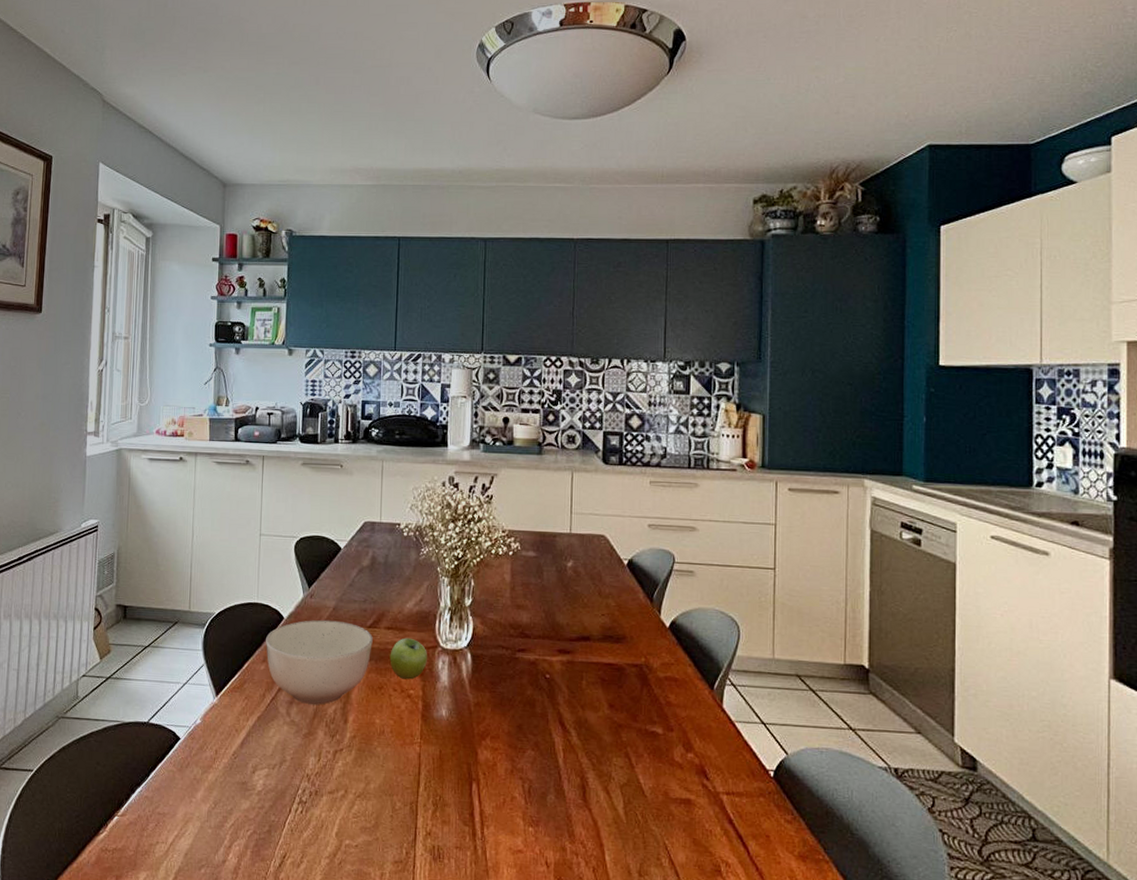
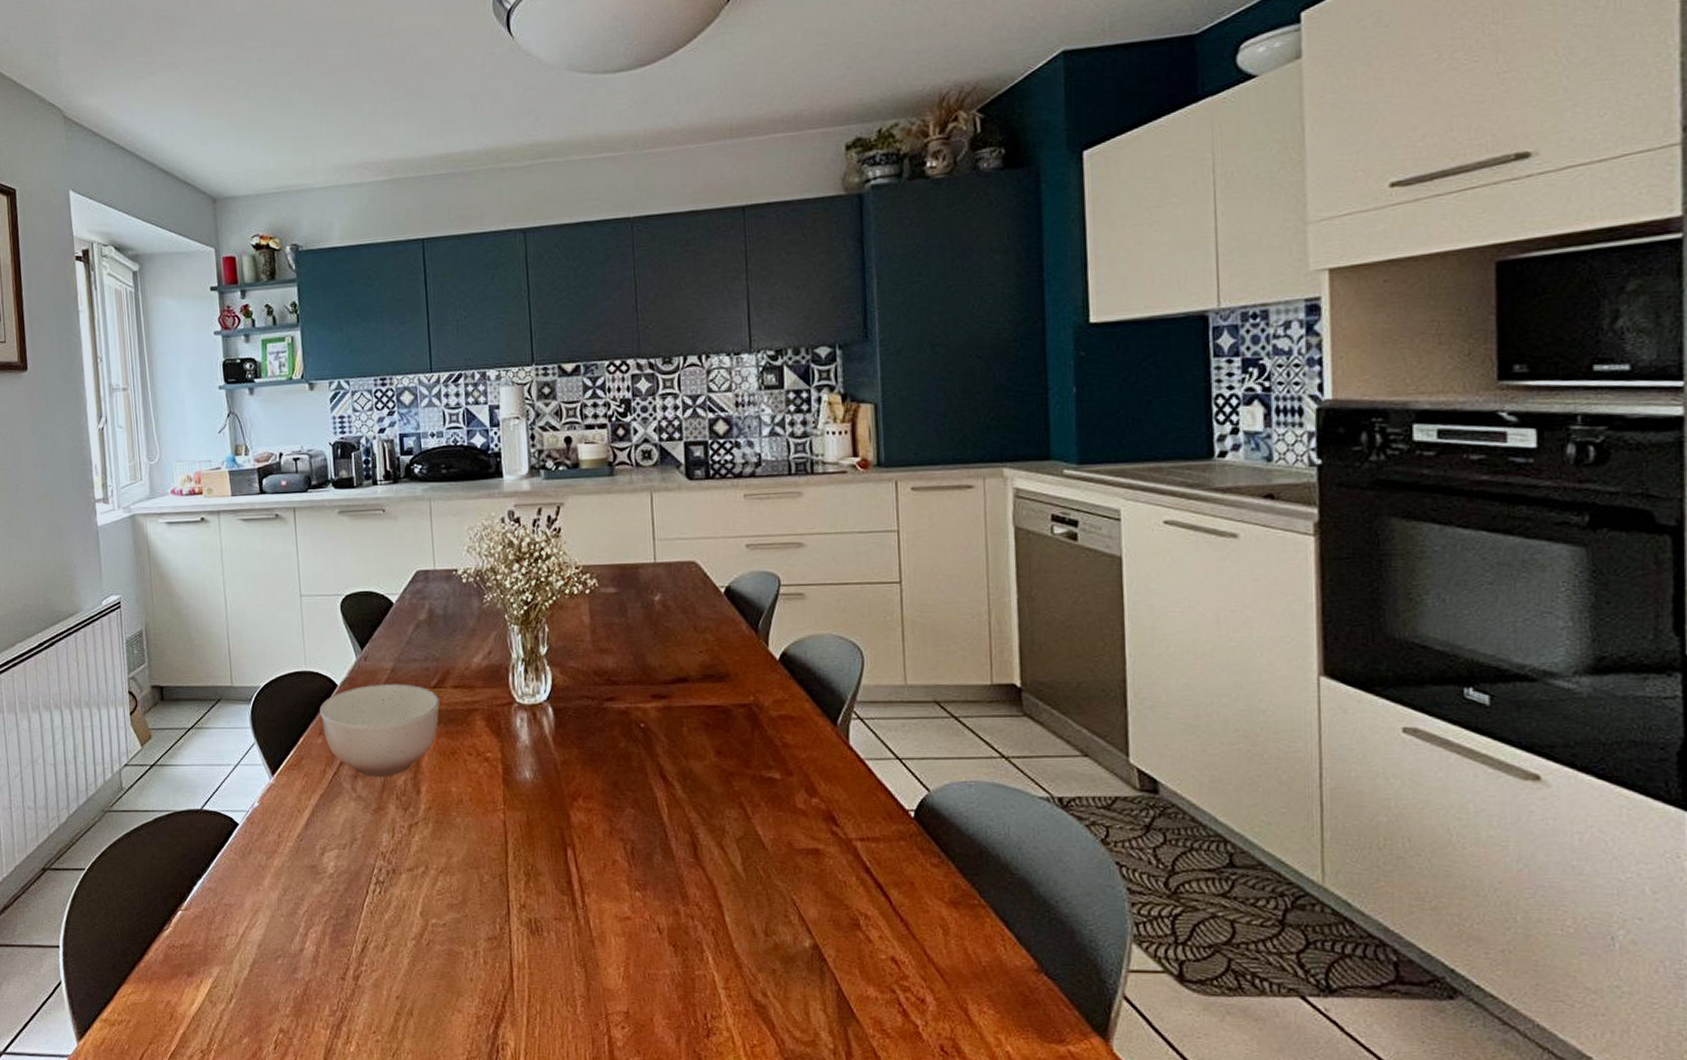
fruit: present [389,637,428,680] -> none [460,695,504,742]

